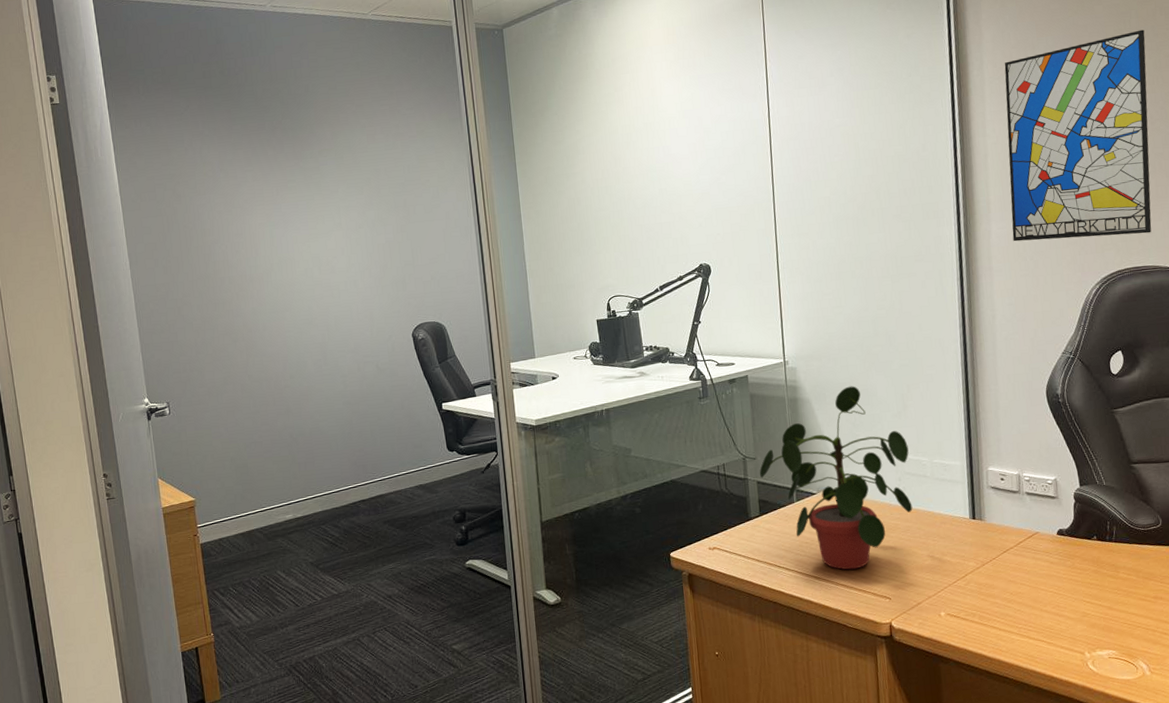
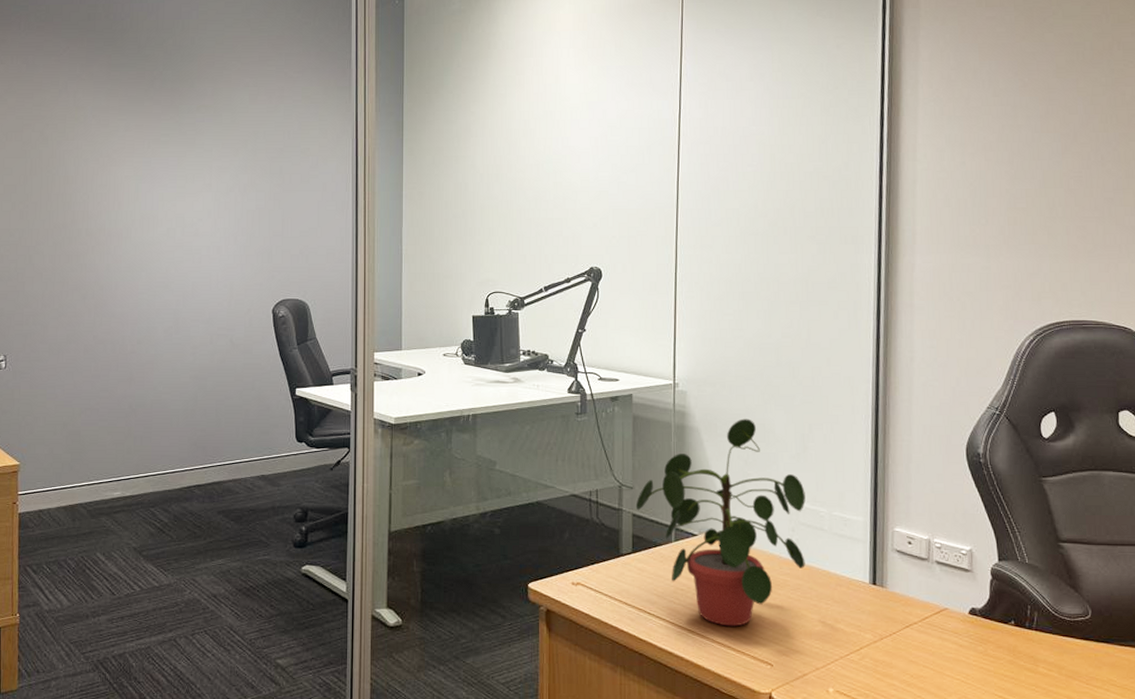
wall art: present [1004,29,1152,242] -> none [938,63,1100,285]

